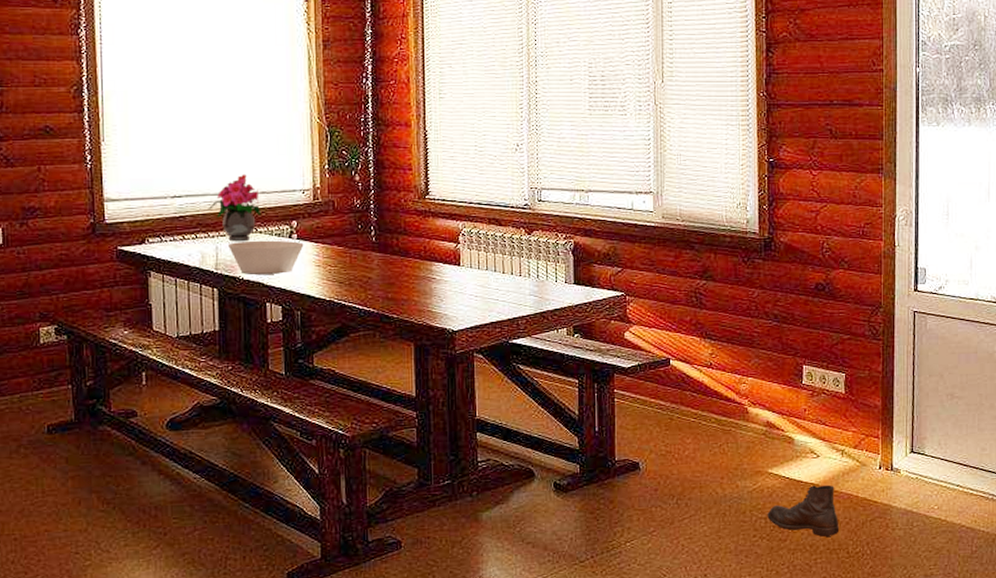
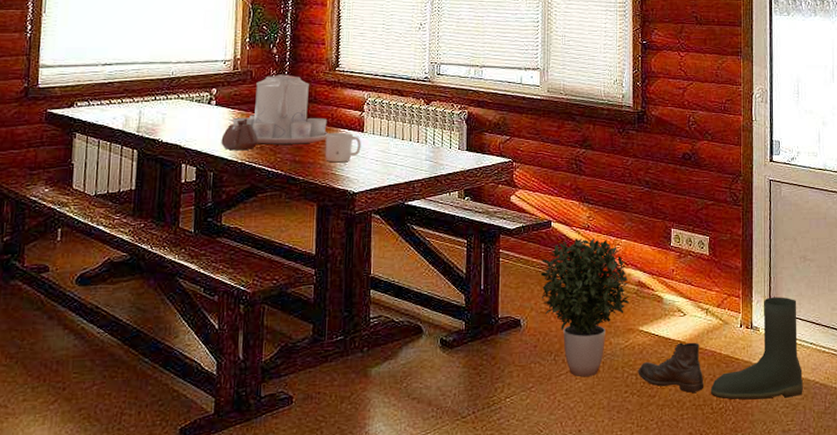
potted flower: present [206,174,262,242] -> none [134,45,185,107]
bowl: present [228,240,304,274] -> none [151,106,222,137]
teapot: none [306,253,346,288] -> present [221,118,259,151]
tea set: none [317,204,421,281] -> present [232,74,328,144]
mug: none [419,266,458,299] -> present [325,132,361,163]
potted plant: none [659,376,759,521] -> present [540,238,631,377]
boot: none [846,437,948,544] -> present [710,297,803,400]

